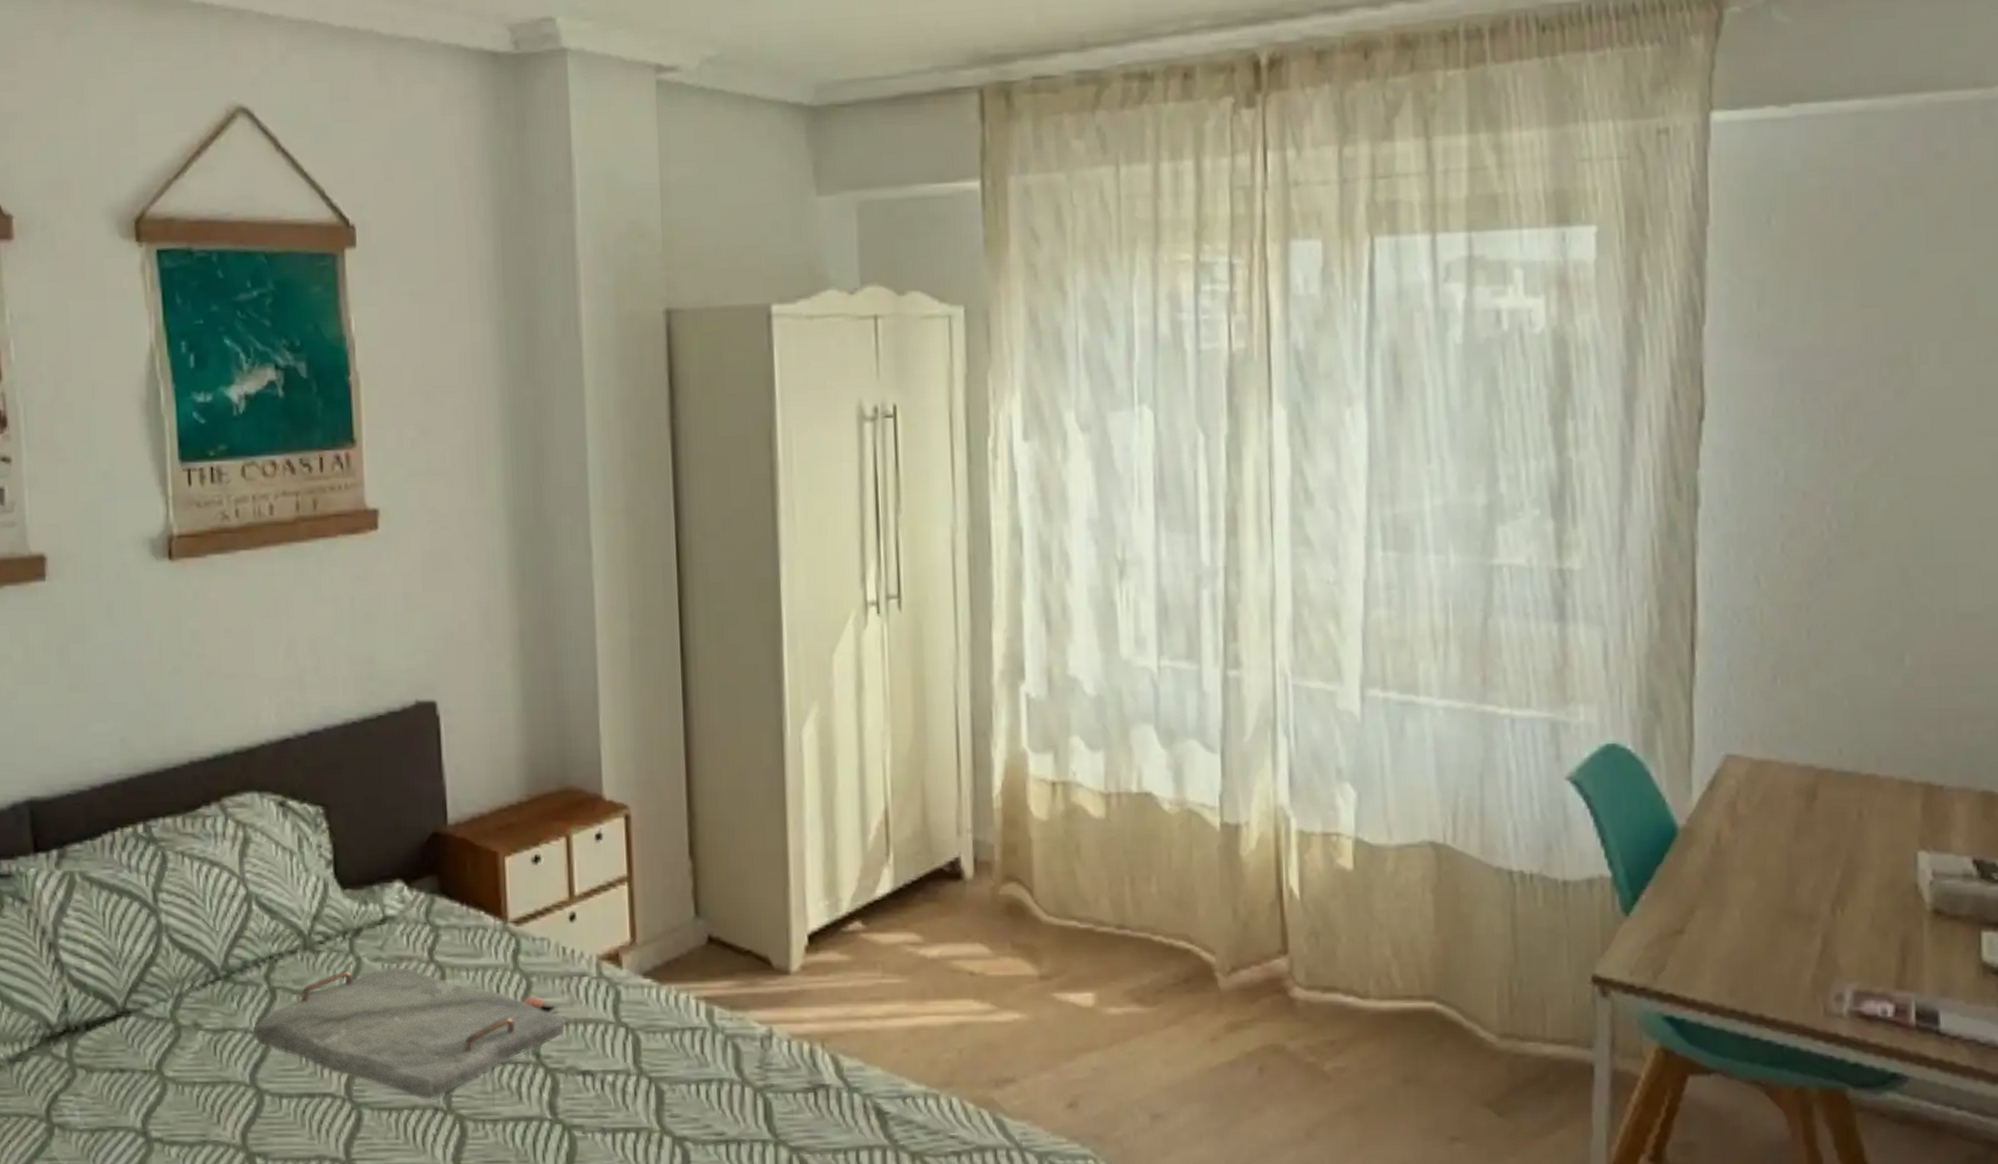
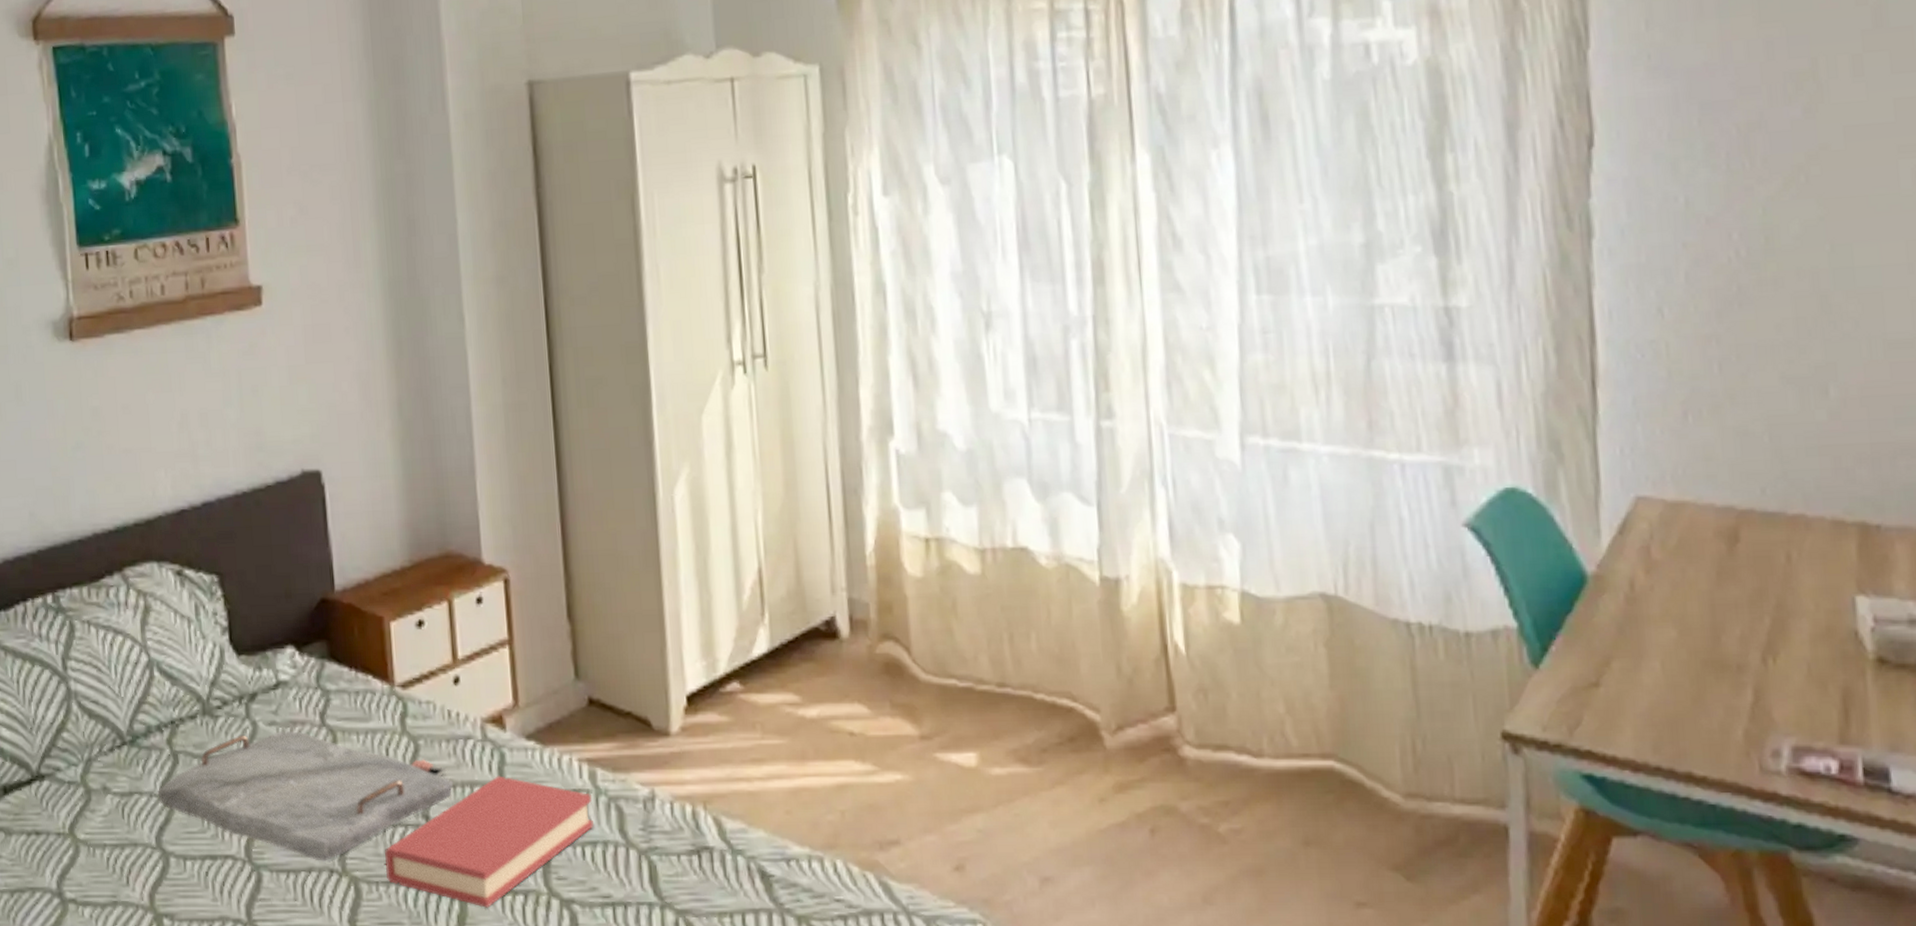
hardback book: none [492,1013,709,1146] -> present [385,776,594,908]

